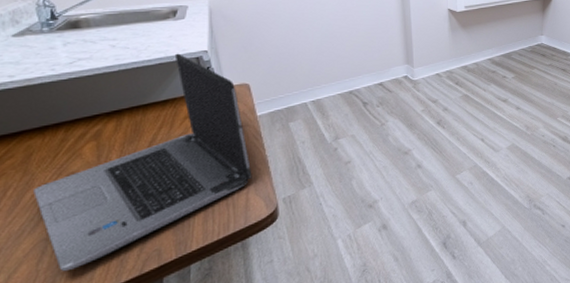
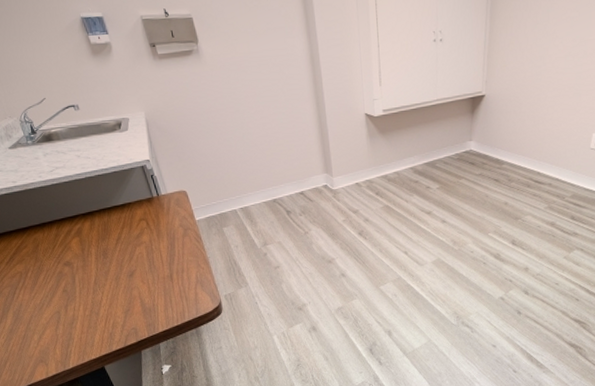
laptop computer: present [33,53,252,272] -> none [44,162,198,338]

